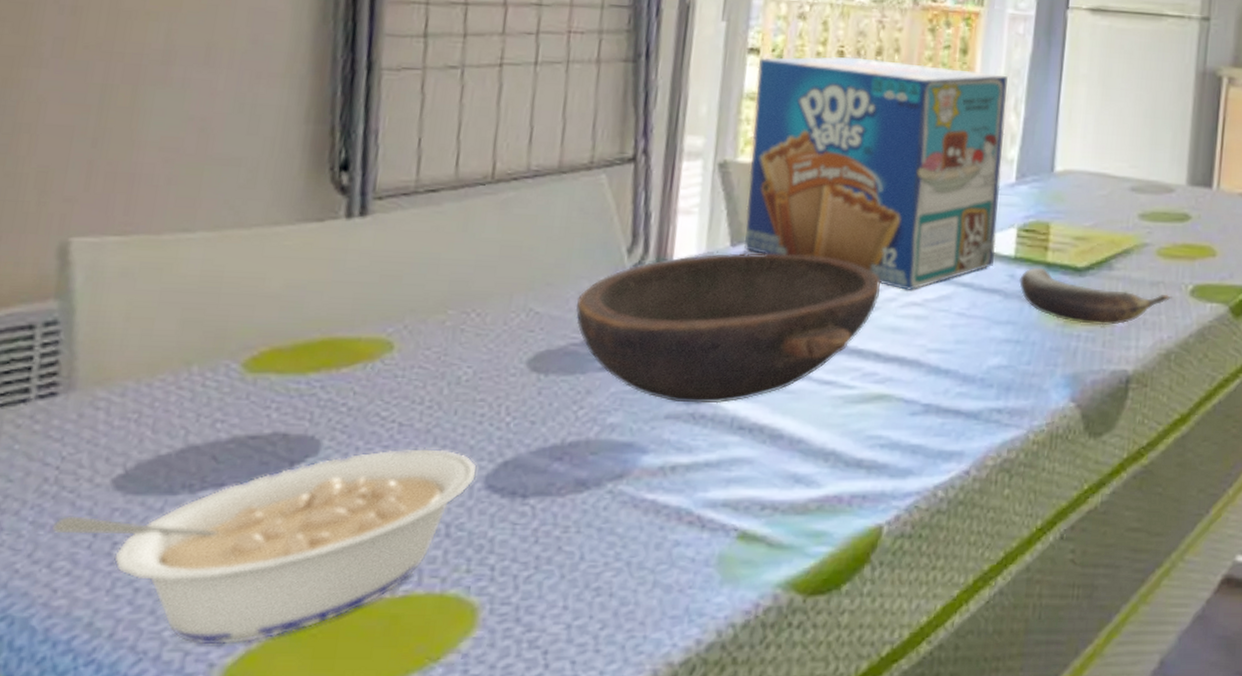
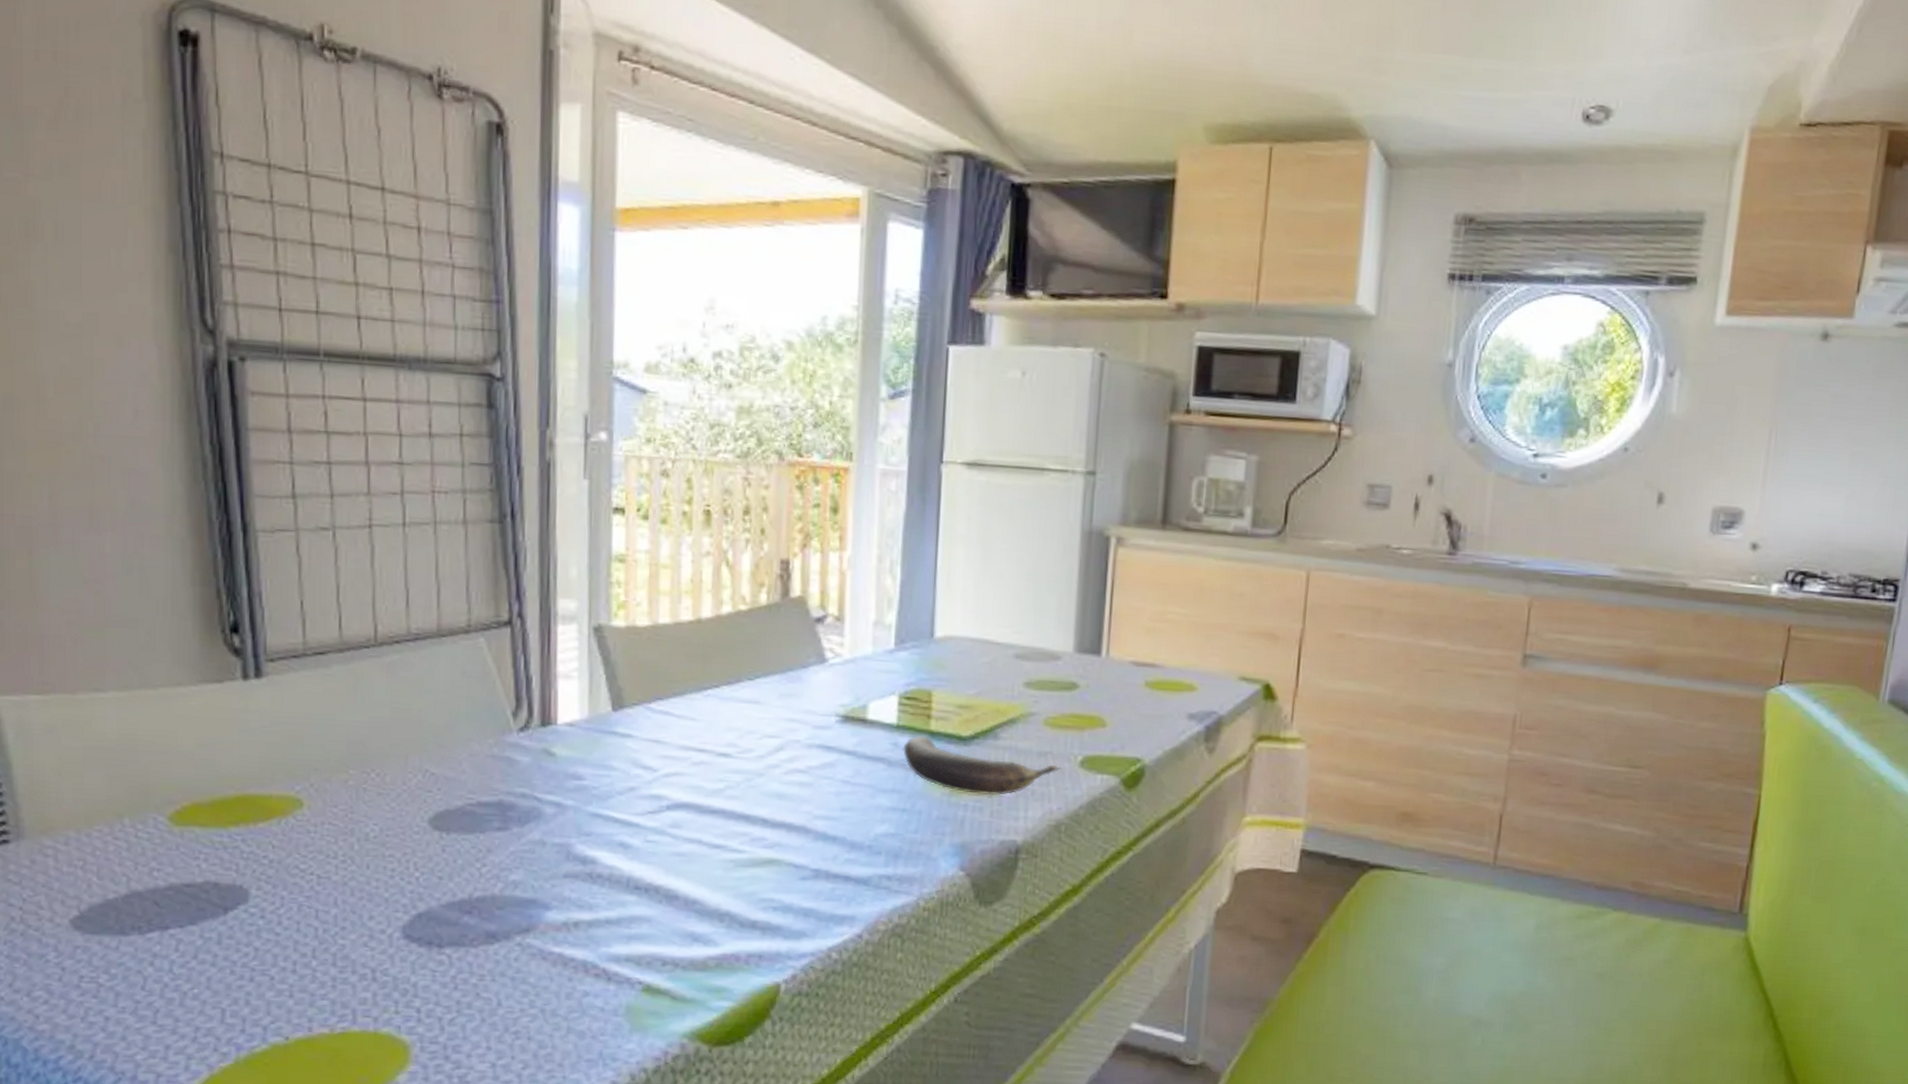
legume: present [52,448,478,645] -> none [26,899,395,1069]
bowl: present [575,252,880,404] -> none [468,717,763,865]
toaster pastry box: present [743,56,1008,292] -> none [624,516,881,758]

